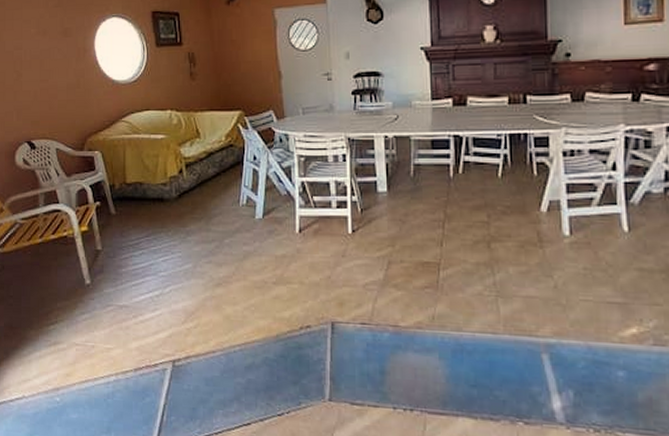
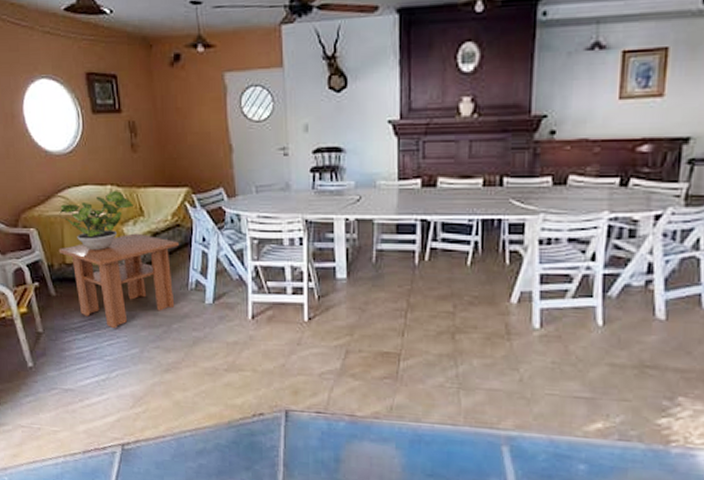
coffee table: none [120,153,232,245] -> present [58,233,179,329]
potted plant: none [122,115,190,171] -> present [59,191,133,251]

